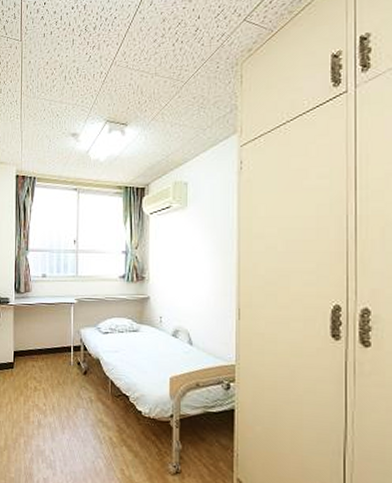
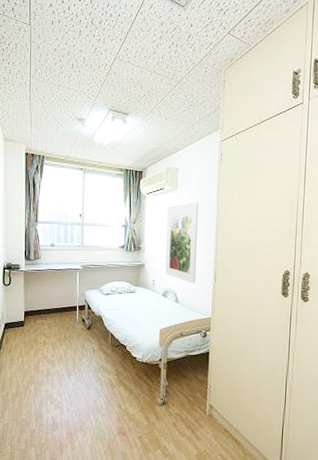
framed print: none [174,220,215,322] -> present [164,201,199,284]

